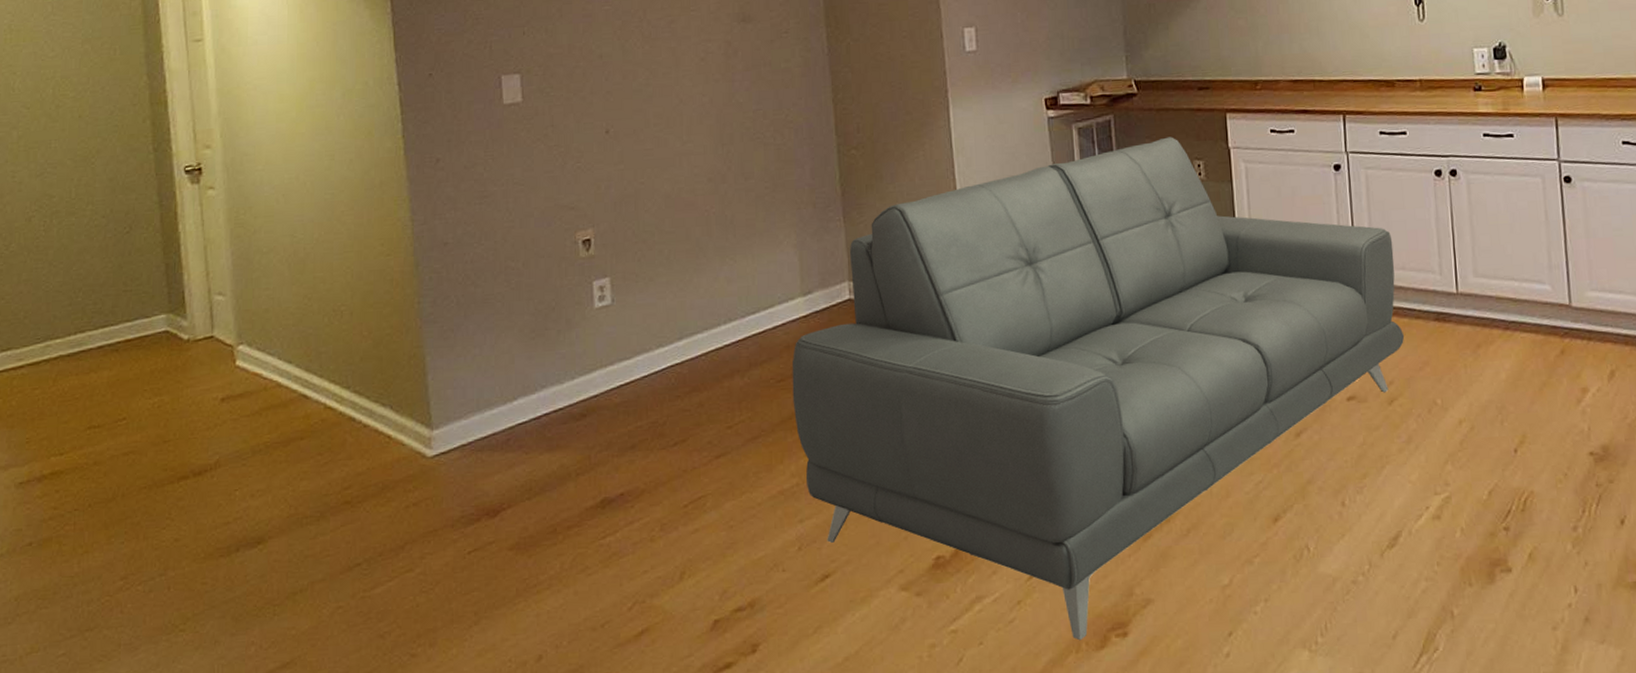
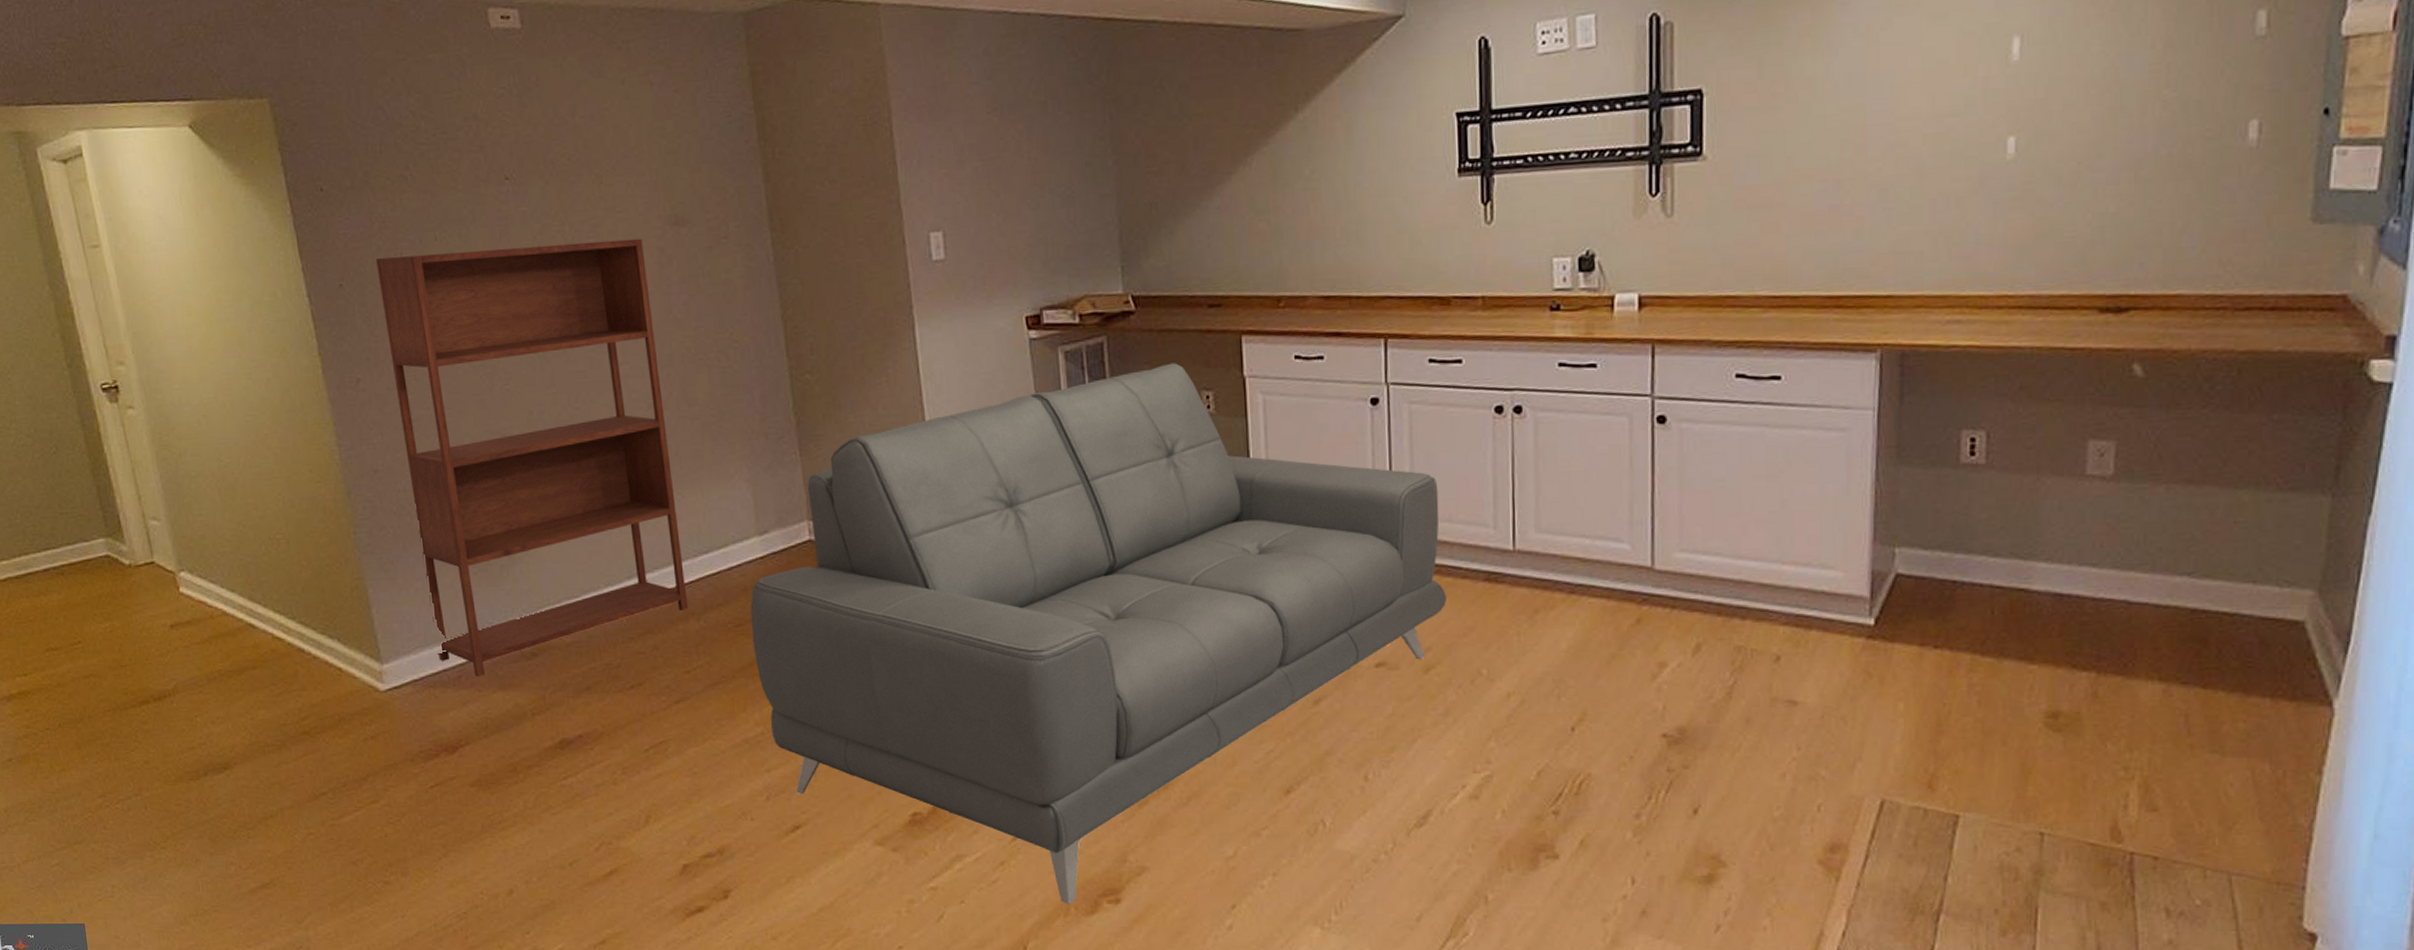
bookshelf: none [466,33,734,439] -> present [376,238,689,676]

